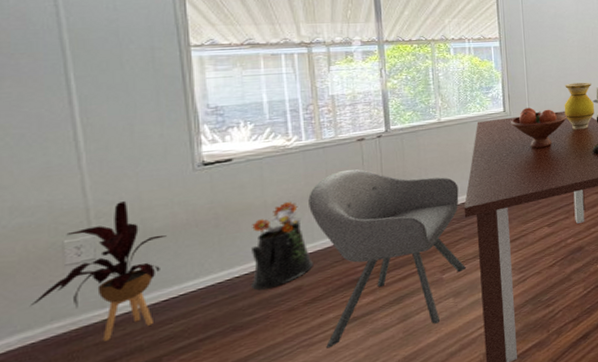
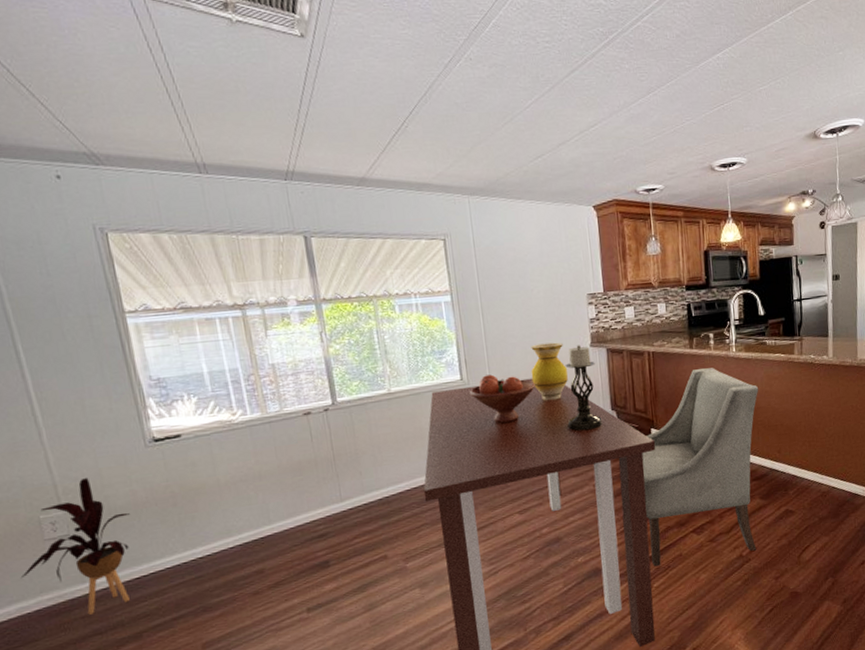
watering can: present [251,201,313,290] -> none [208,480,273,572]
chair: present [308,169,466,348] -> none [260,446,430,634]

